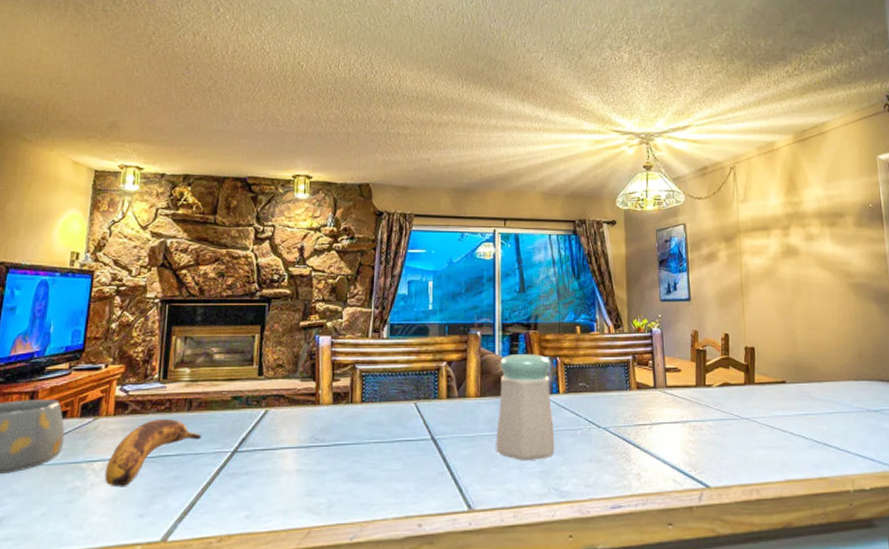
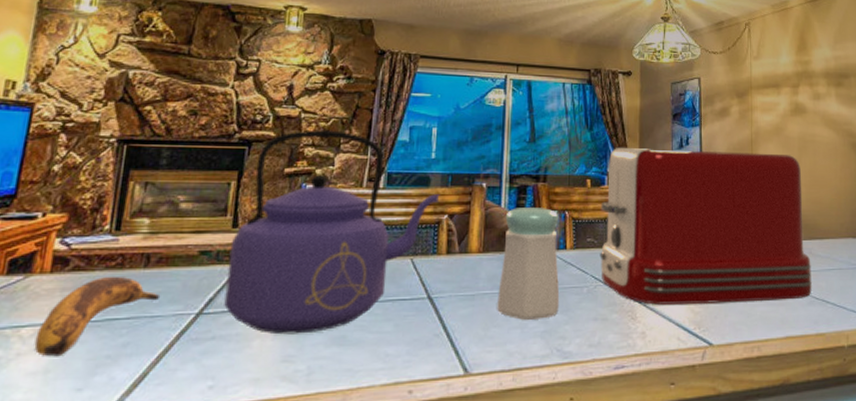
kettle: none [255,286,438,471] -> present [224,130,440,335]
toaster: none [591,294,812,447] -> present [599,147,812,305]

